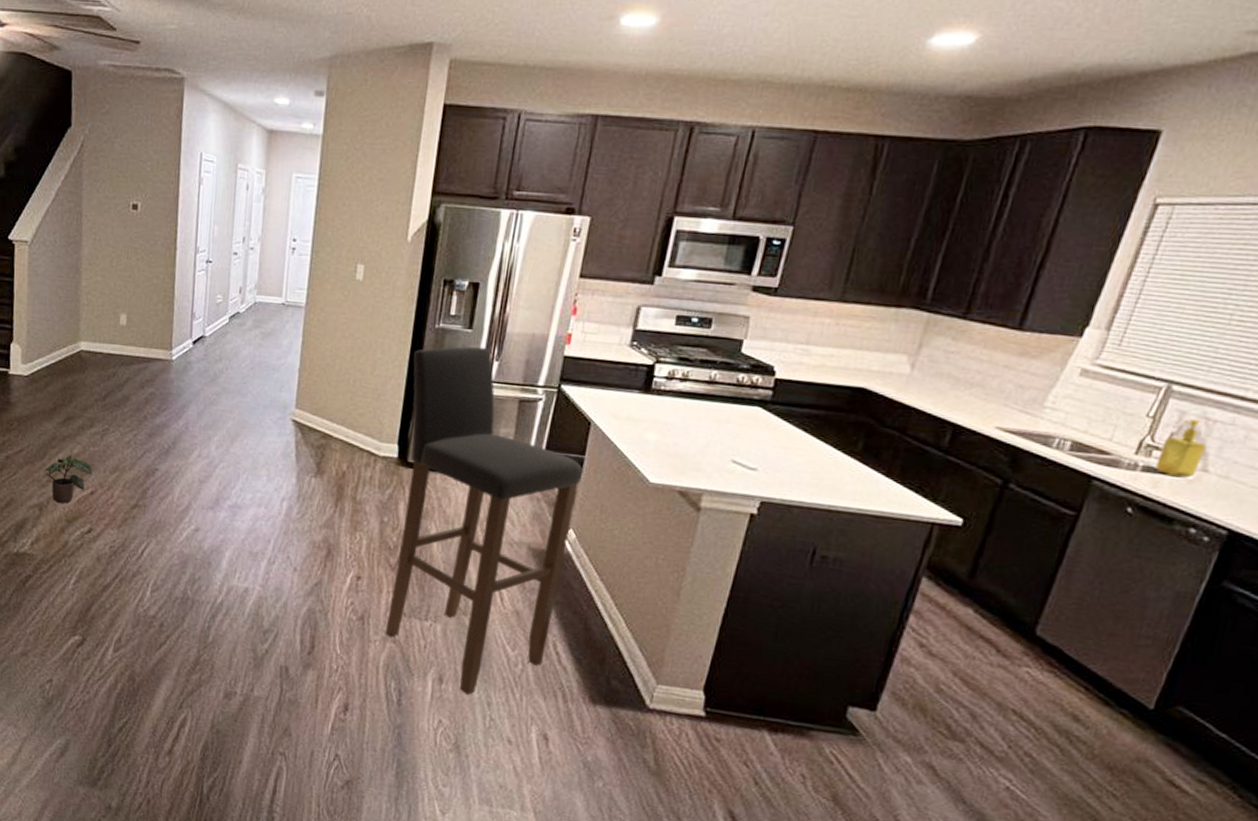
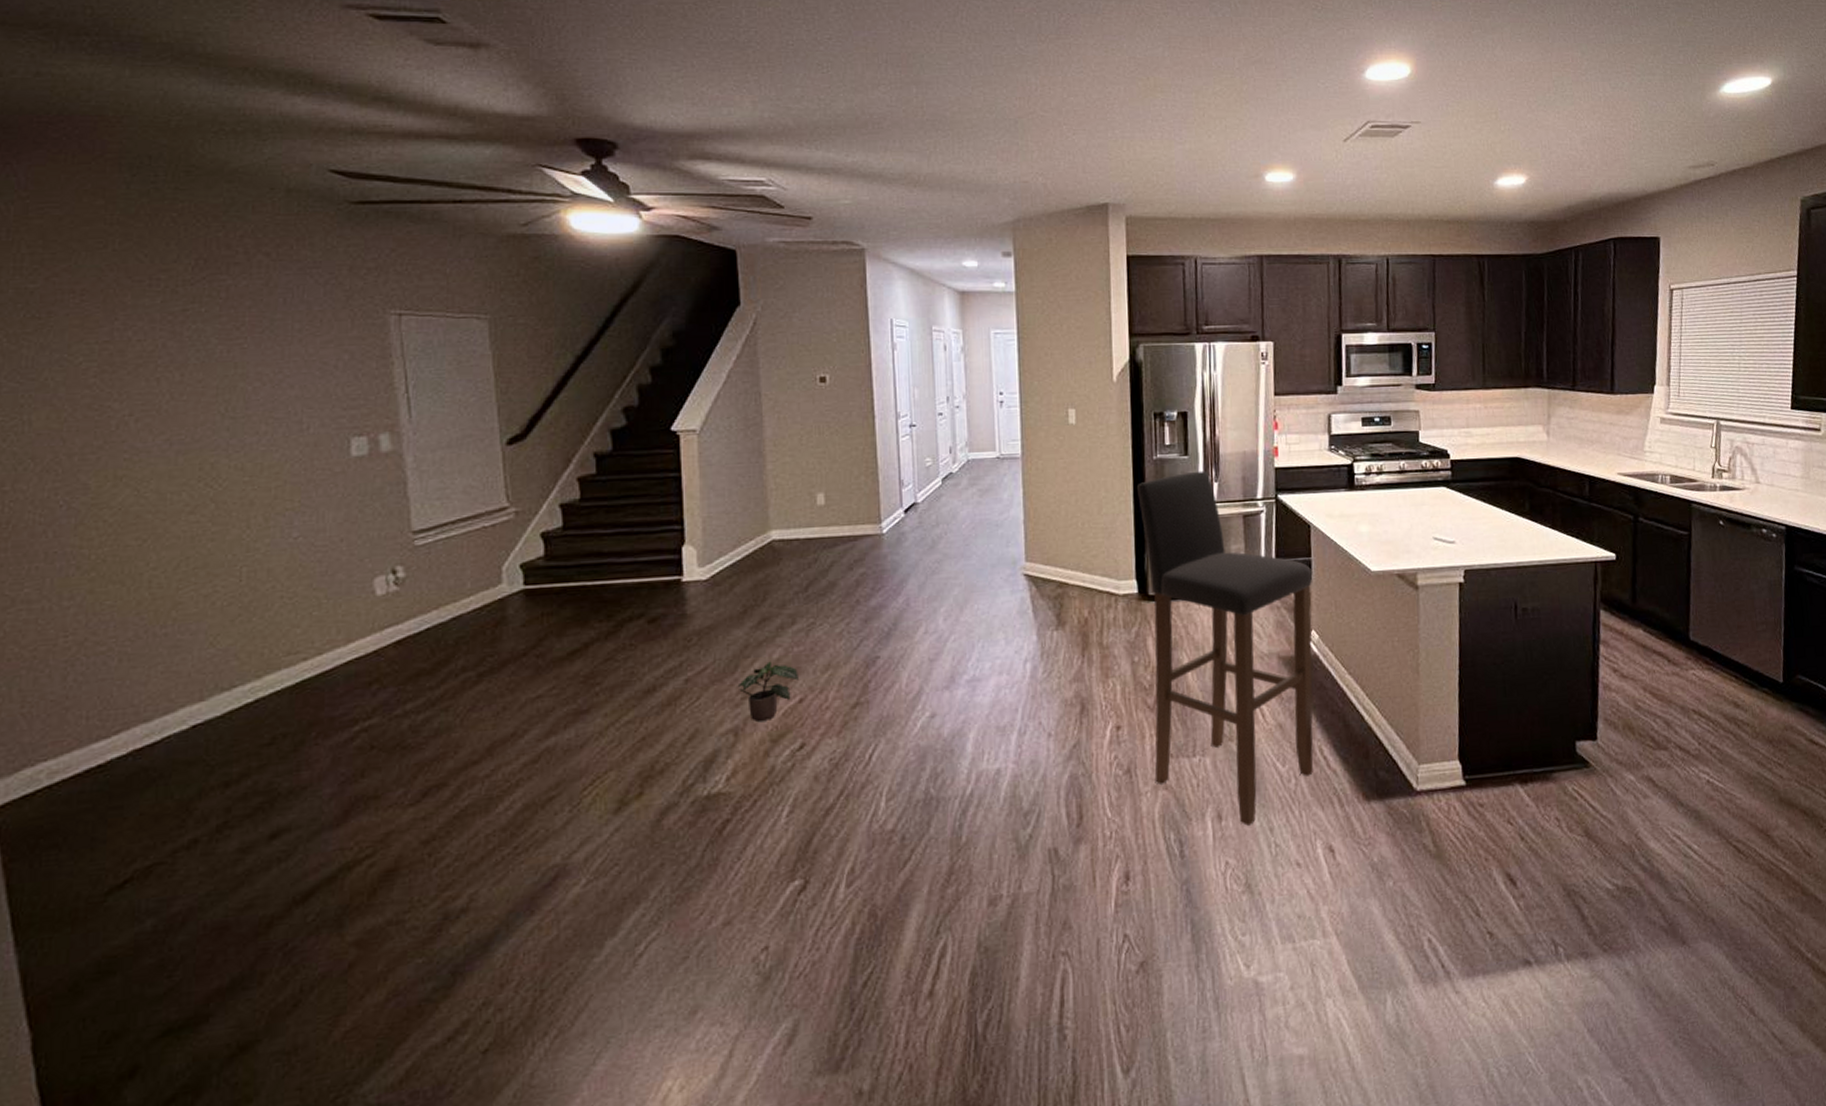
soap dispenser: present [1155,418,1206,479] -> none [1727,444,1754,491]

